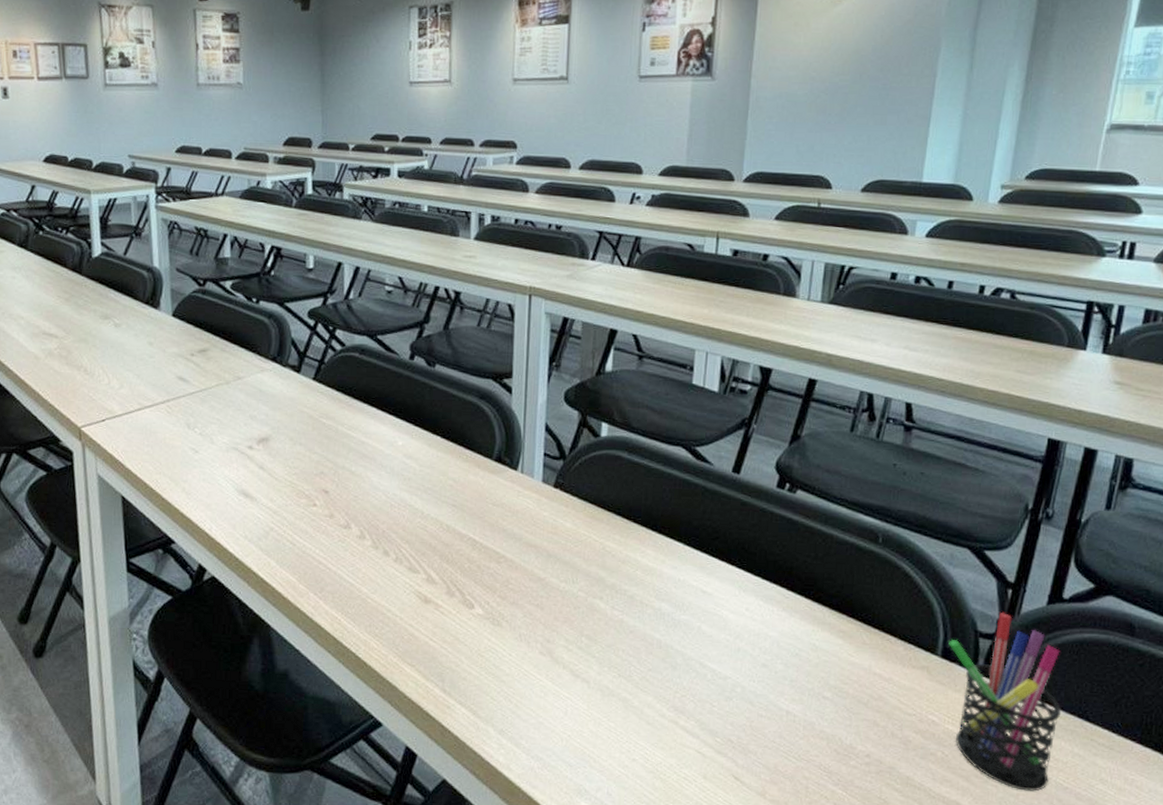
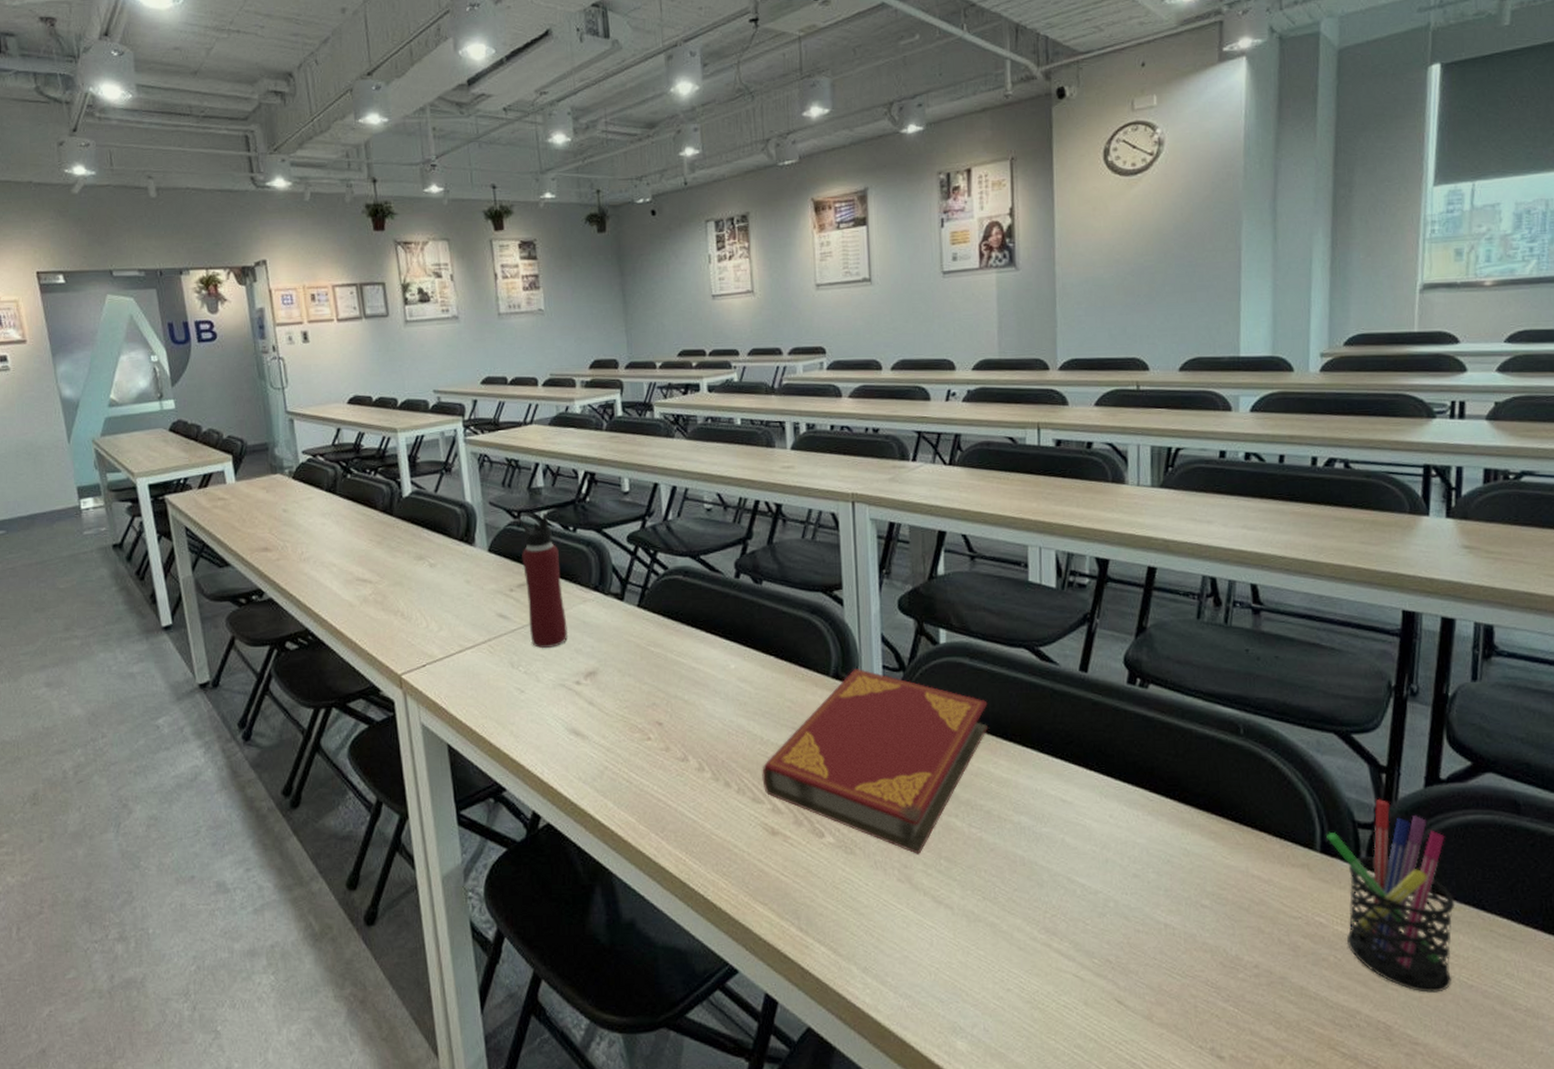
water bottle: none [203,281,245,413] -> present [518,512,569,649]
hardback book: none [419,454,641,631] -> present [762,669,989,854]

